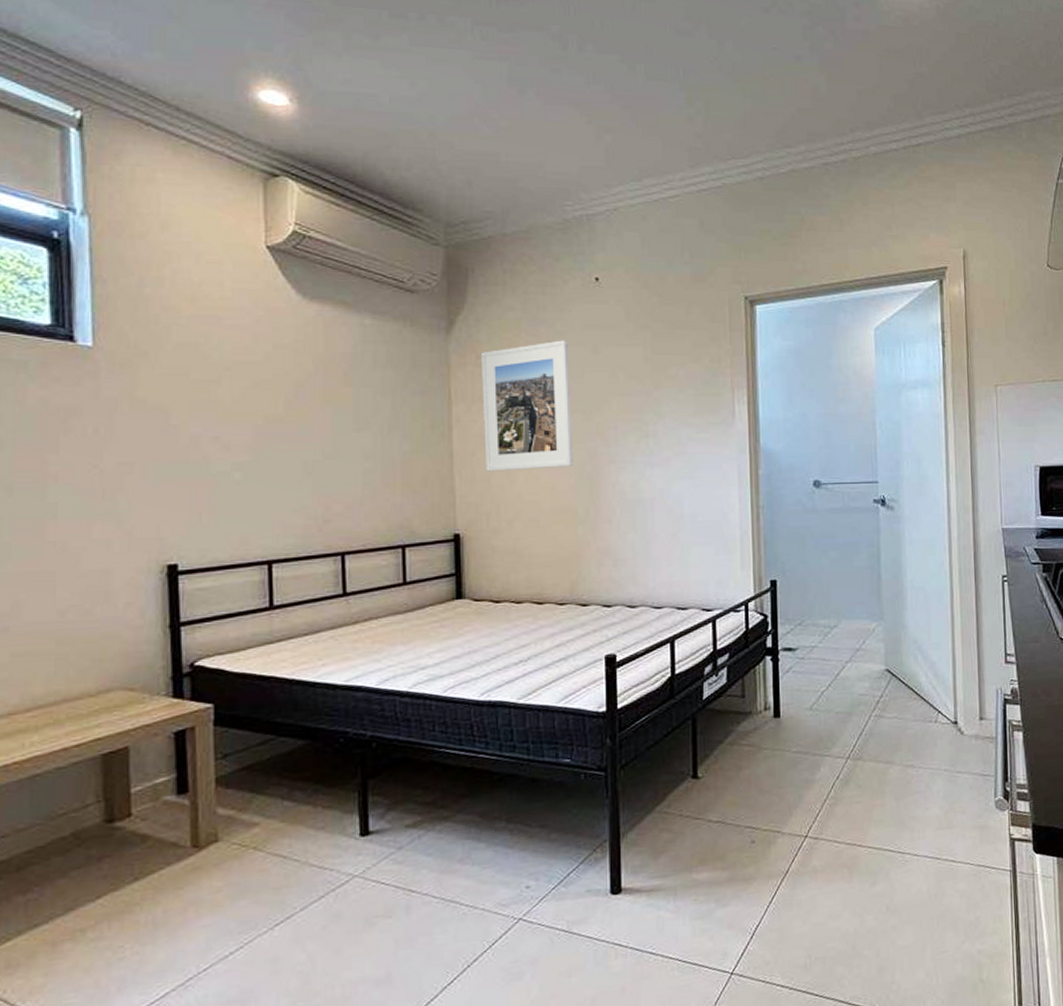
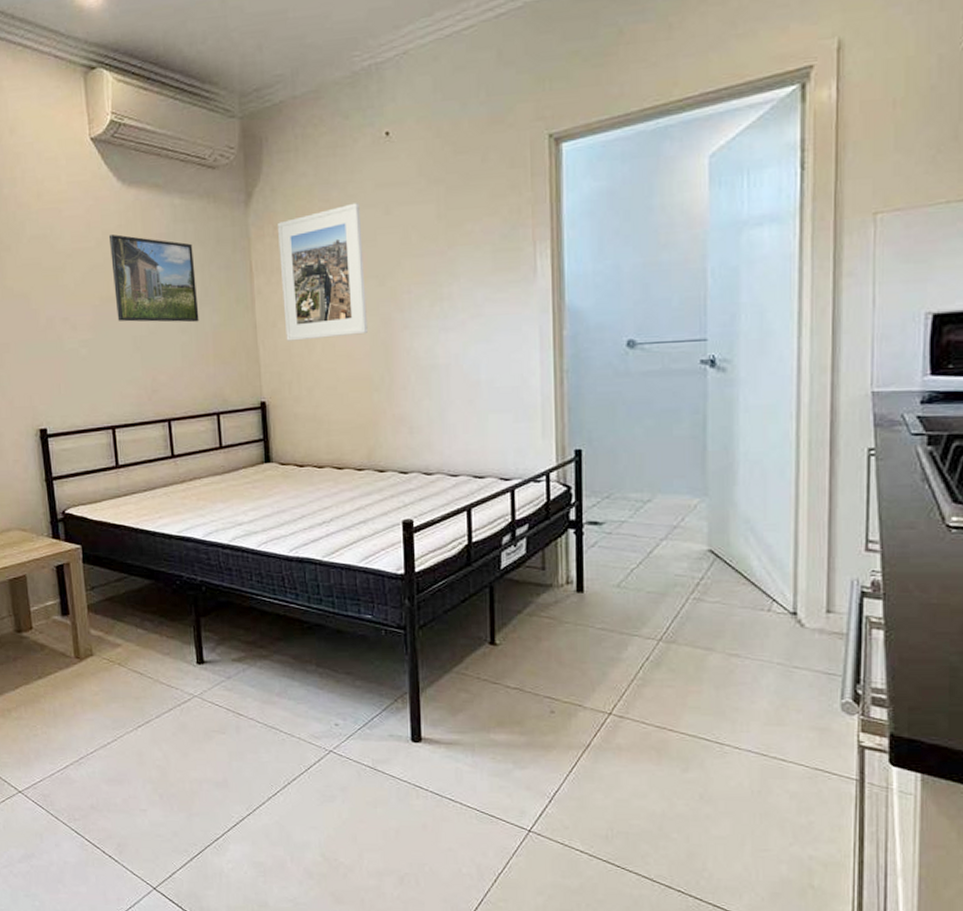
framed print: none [282,350,387,448] -> present [109,234,199,323]

